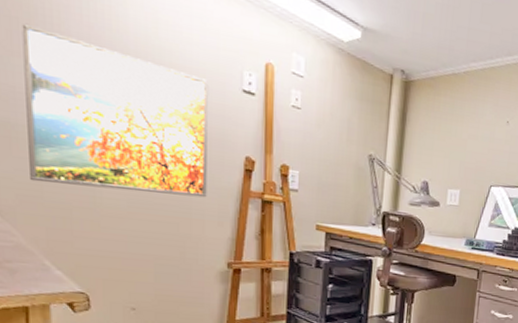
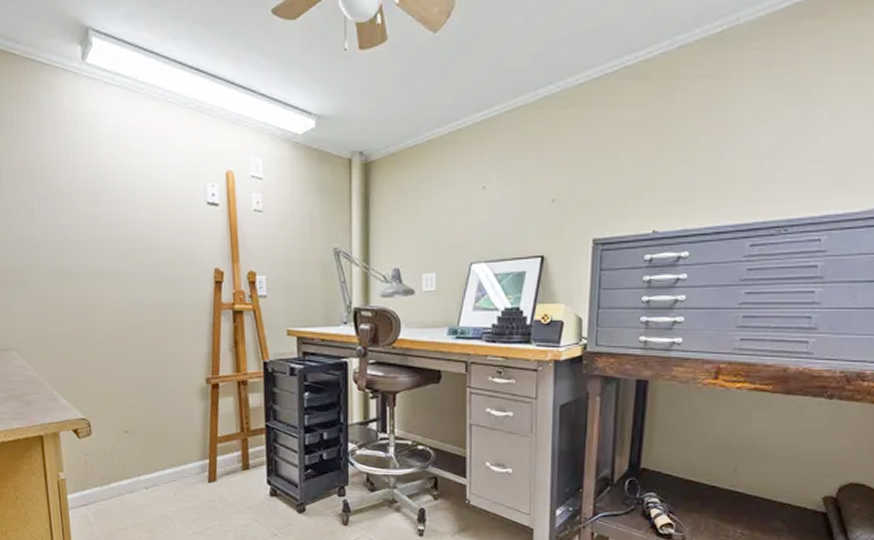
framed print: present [22,23,209,198] -> none [24,176,183,318]

